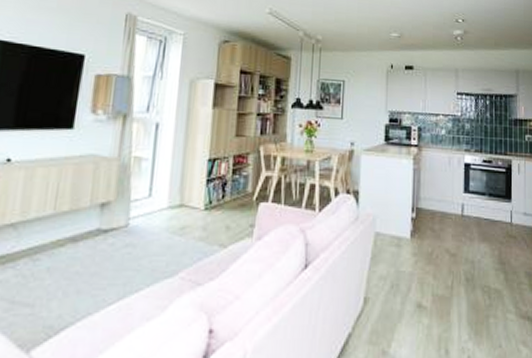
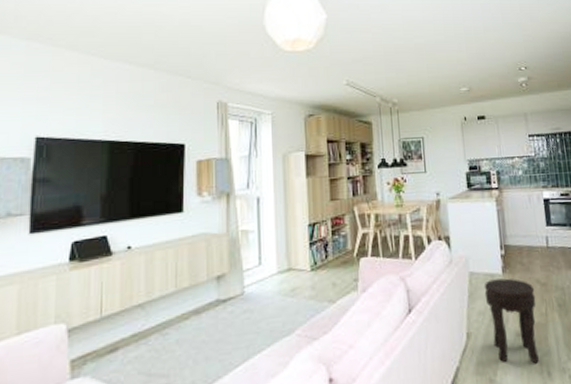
side table: none [388,243,443,339] -> present [484,278,540,364]

